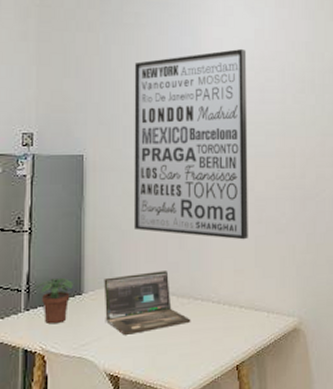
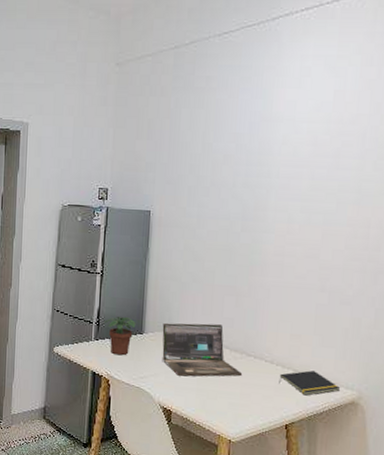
wall art: present [133,49,248,240] -> none [192,112,323,306]
notepad: none [227,304,284,331] -> present [279,370,341,396]

